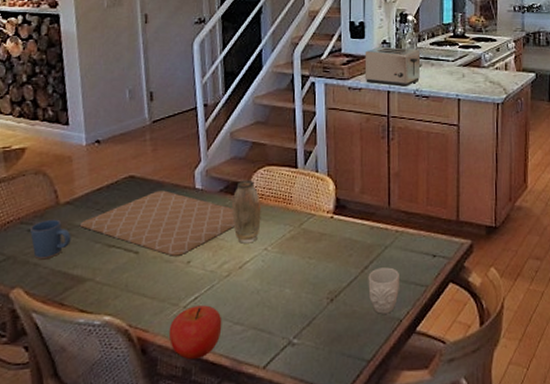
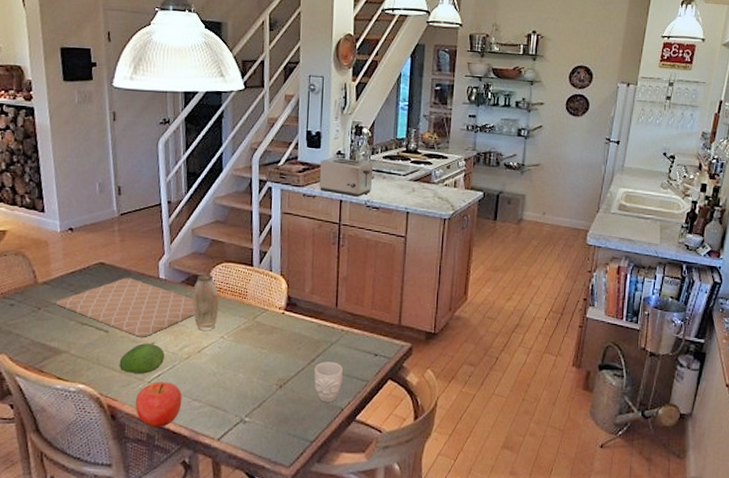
mug: present [30,219,71,260] -> none [12,296,49,331]
fruit: none [150,263,202,299] -> present [119,343,164,374]

